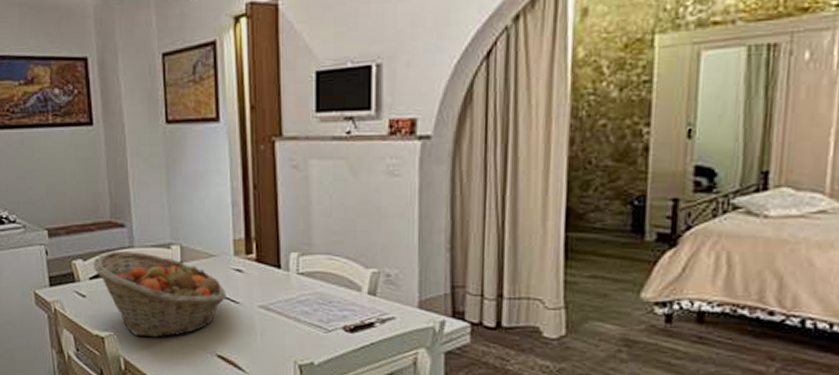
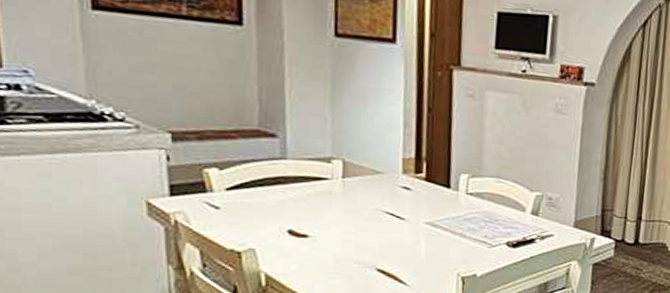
fruit basket: present [93,251,227,338] -> none [232,162,392,253]

